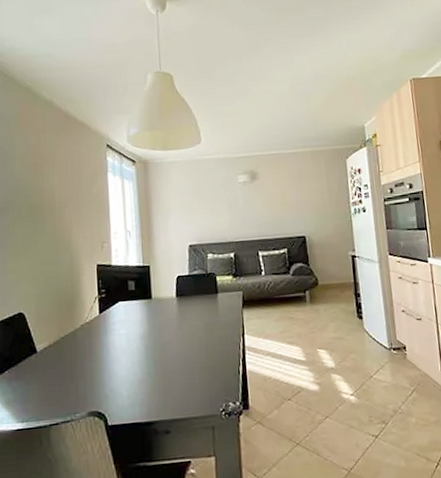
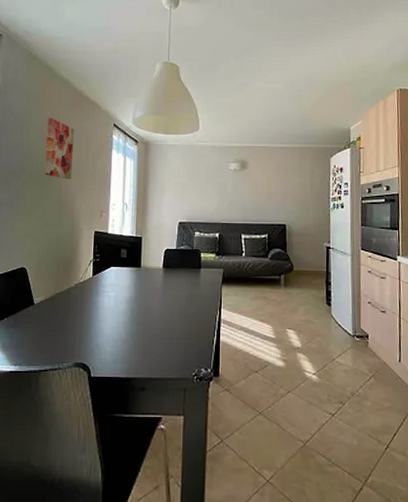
wall art: none [32,143,65,211] -> present [43,117,74,180]

